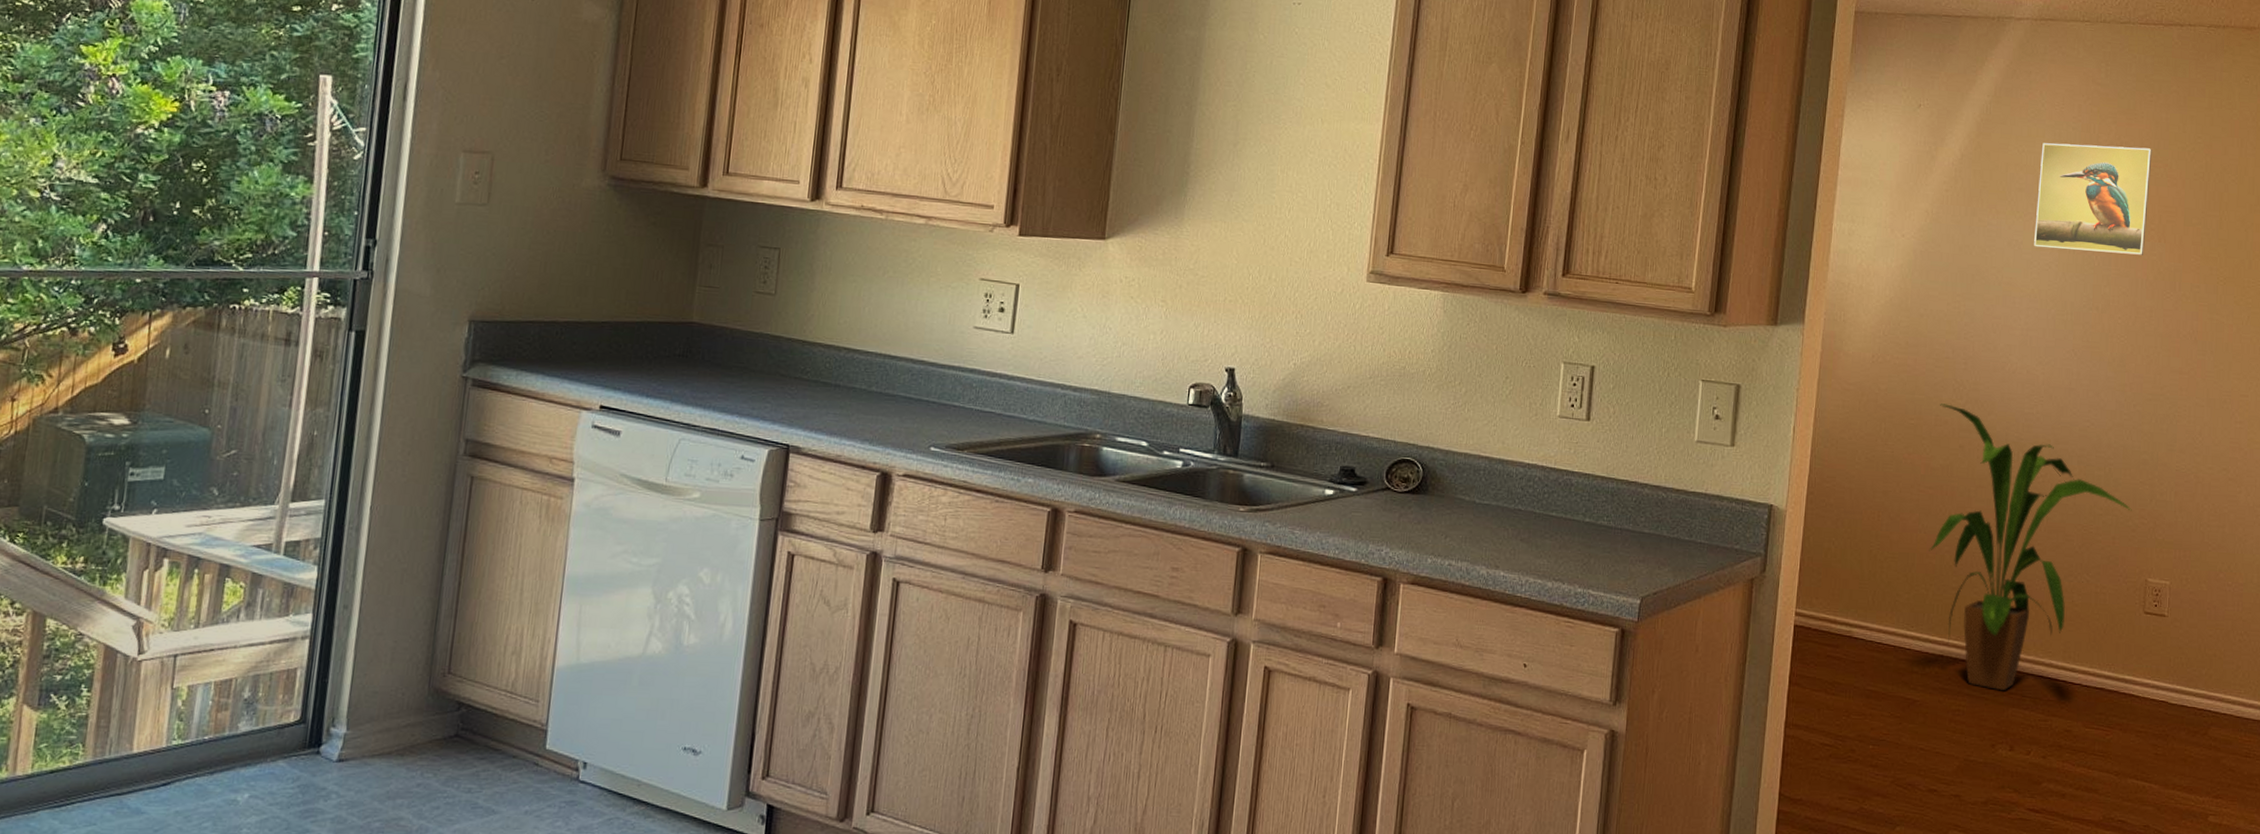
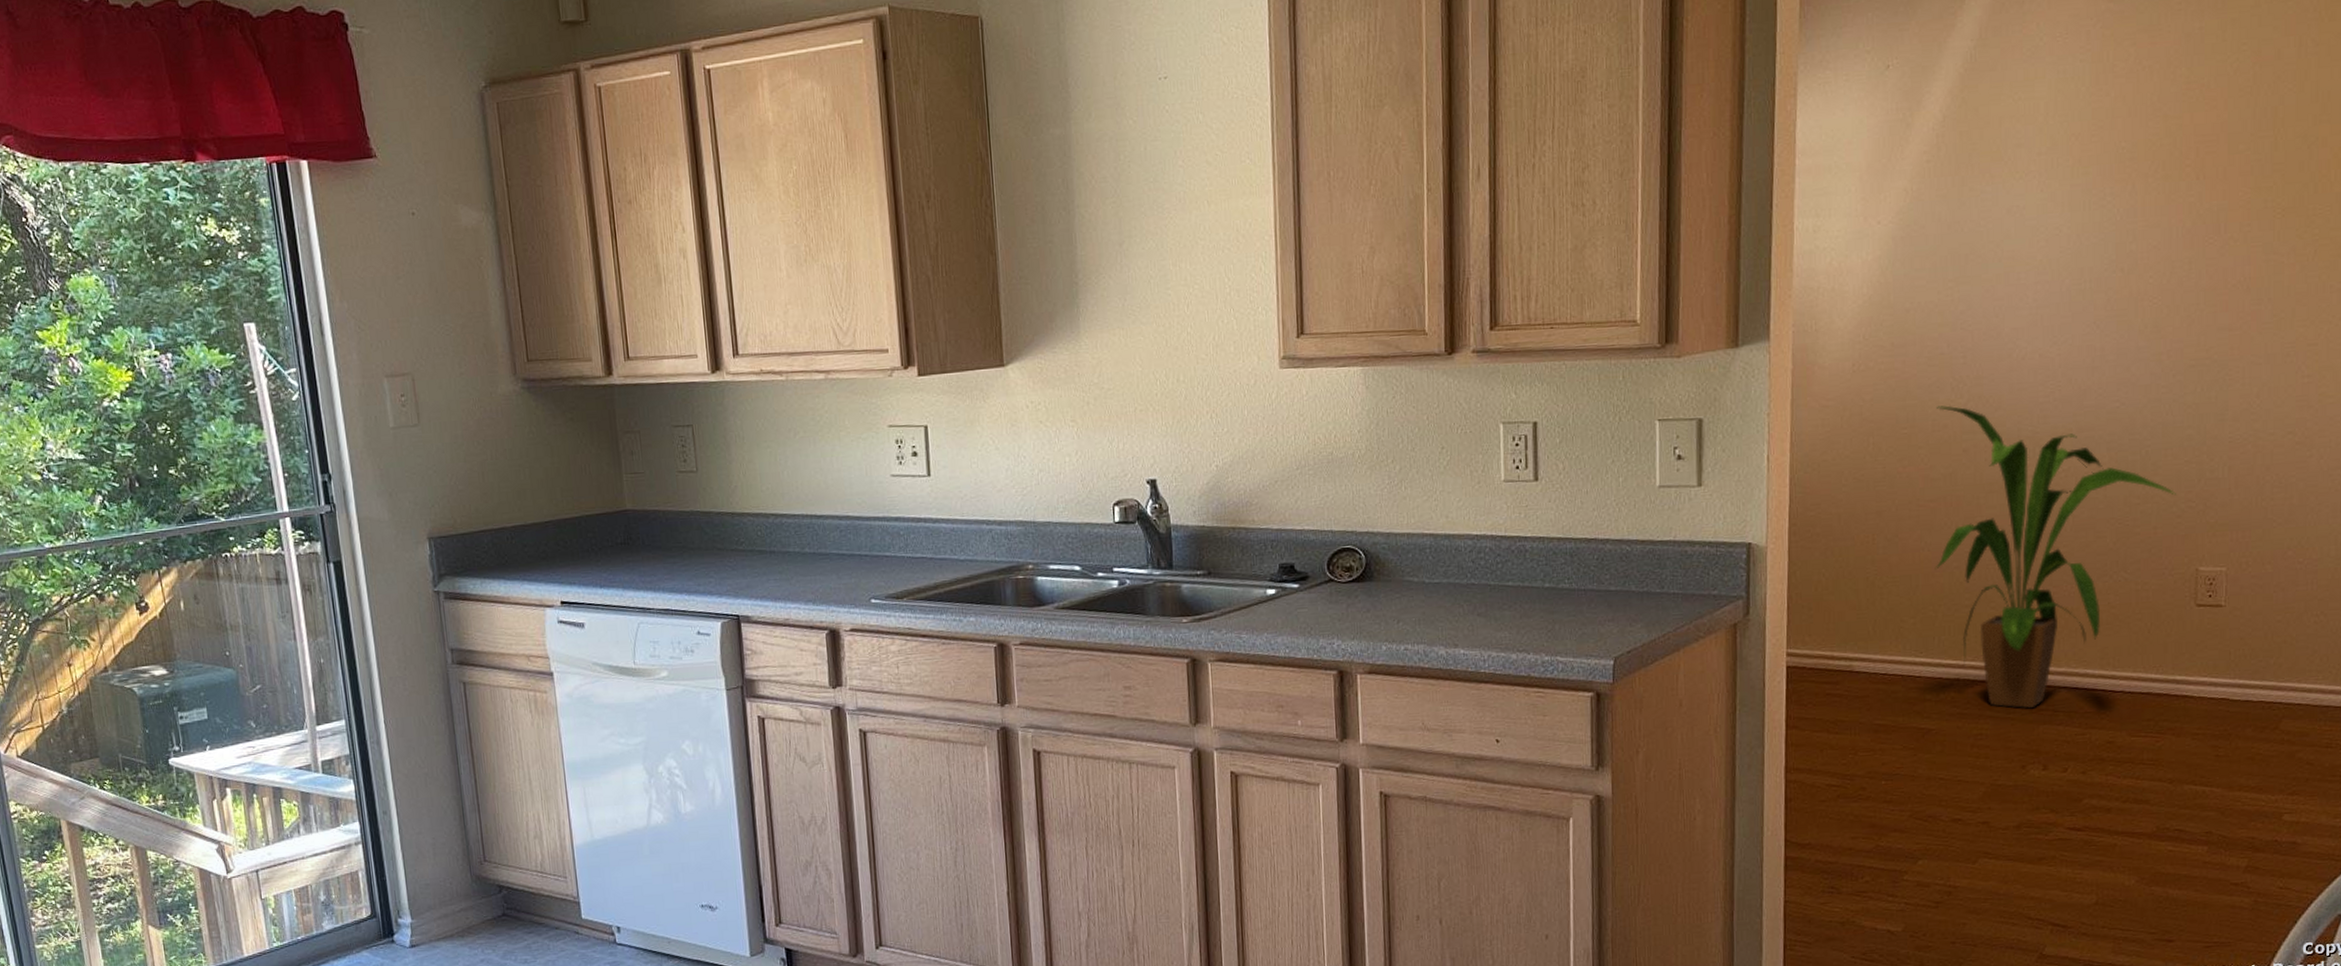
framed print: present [2034,143,2152,255] -> none [2039,68,2183,210]

